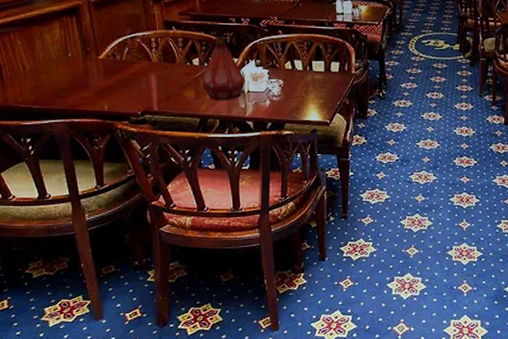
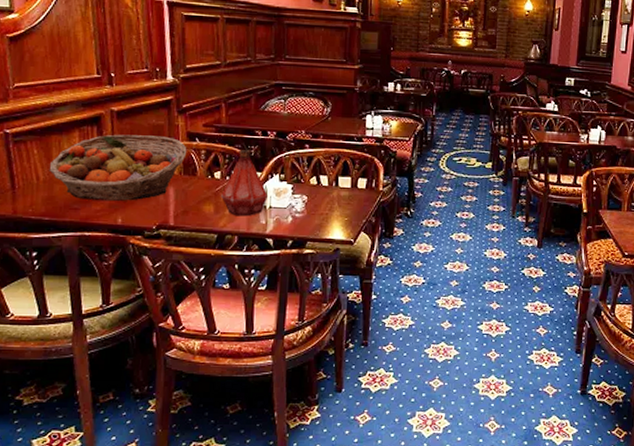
fruit basket: none [34,24,165,88] -> present [49,134,187,201]

